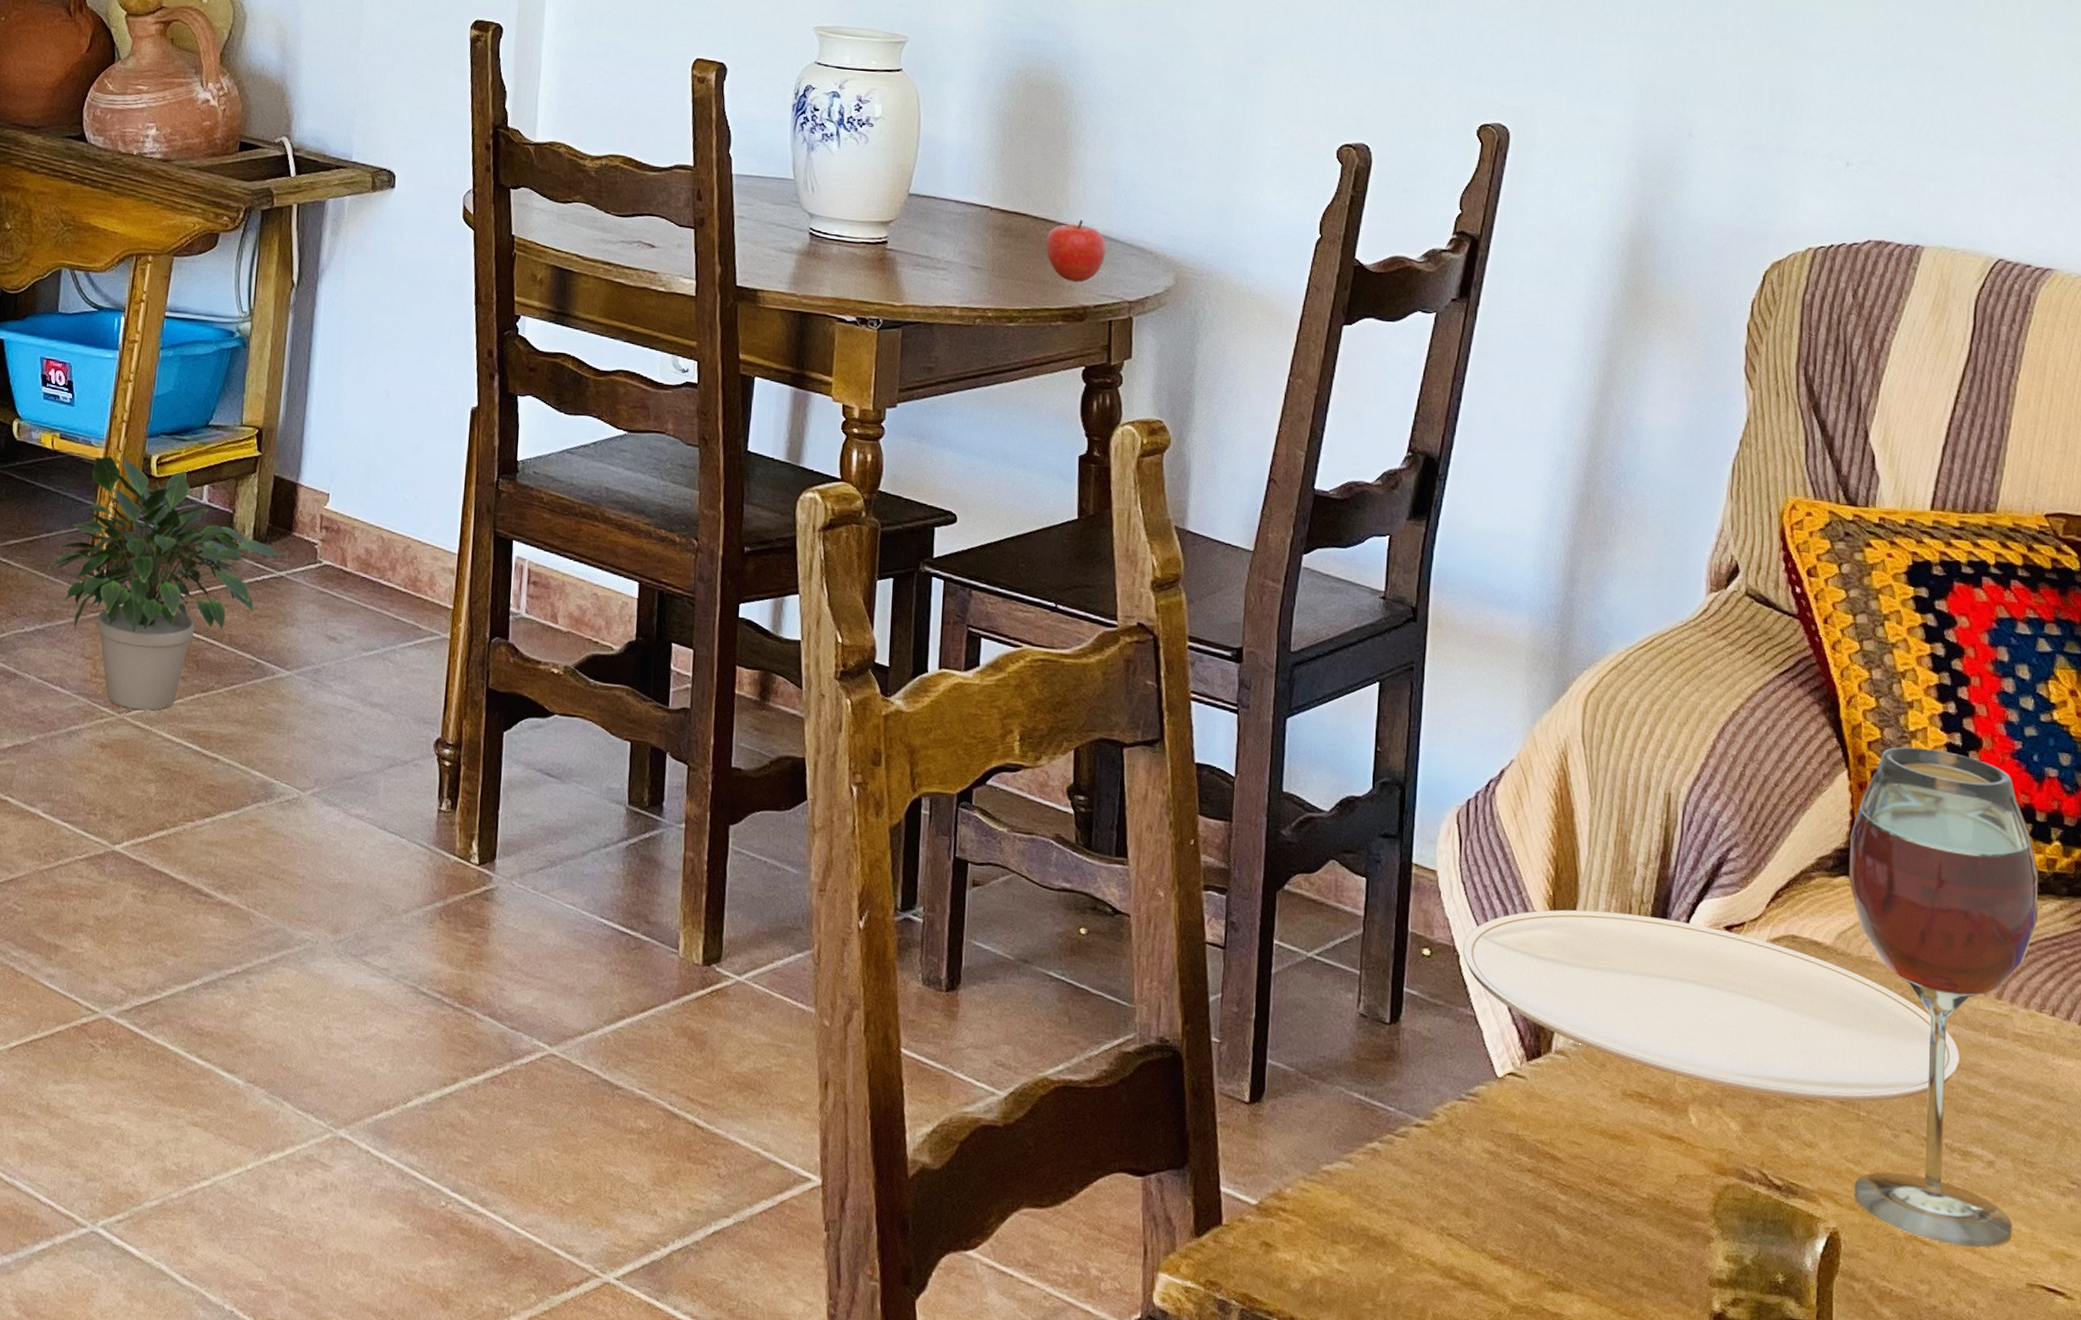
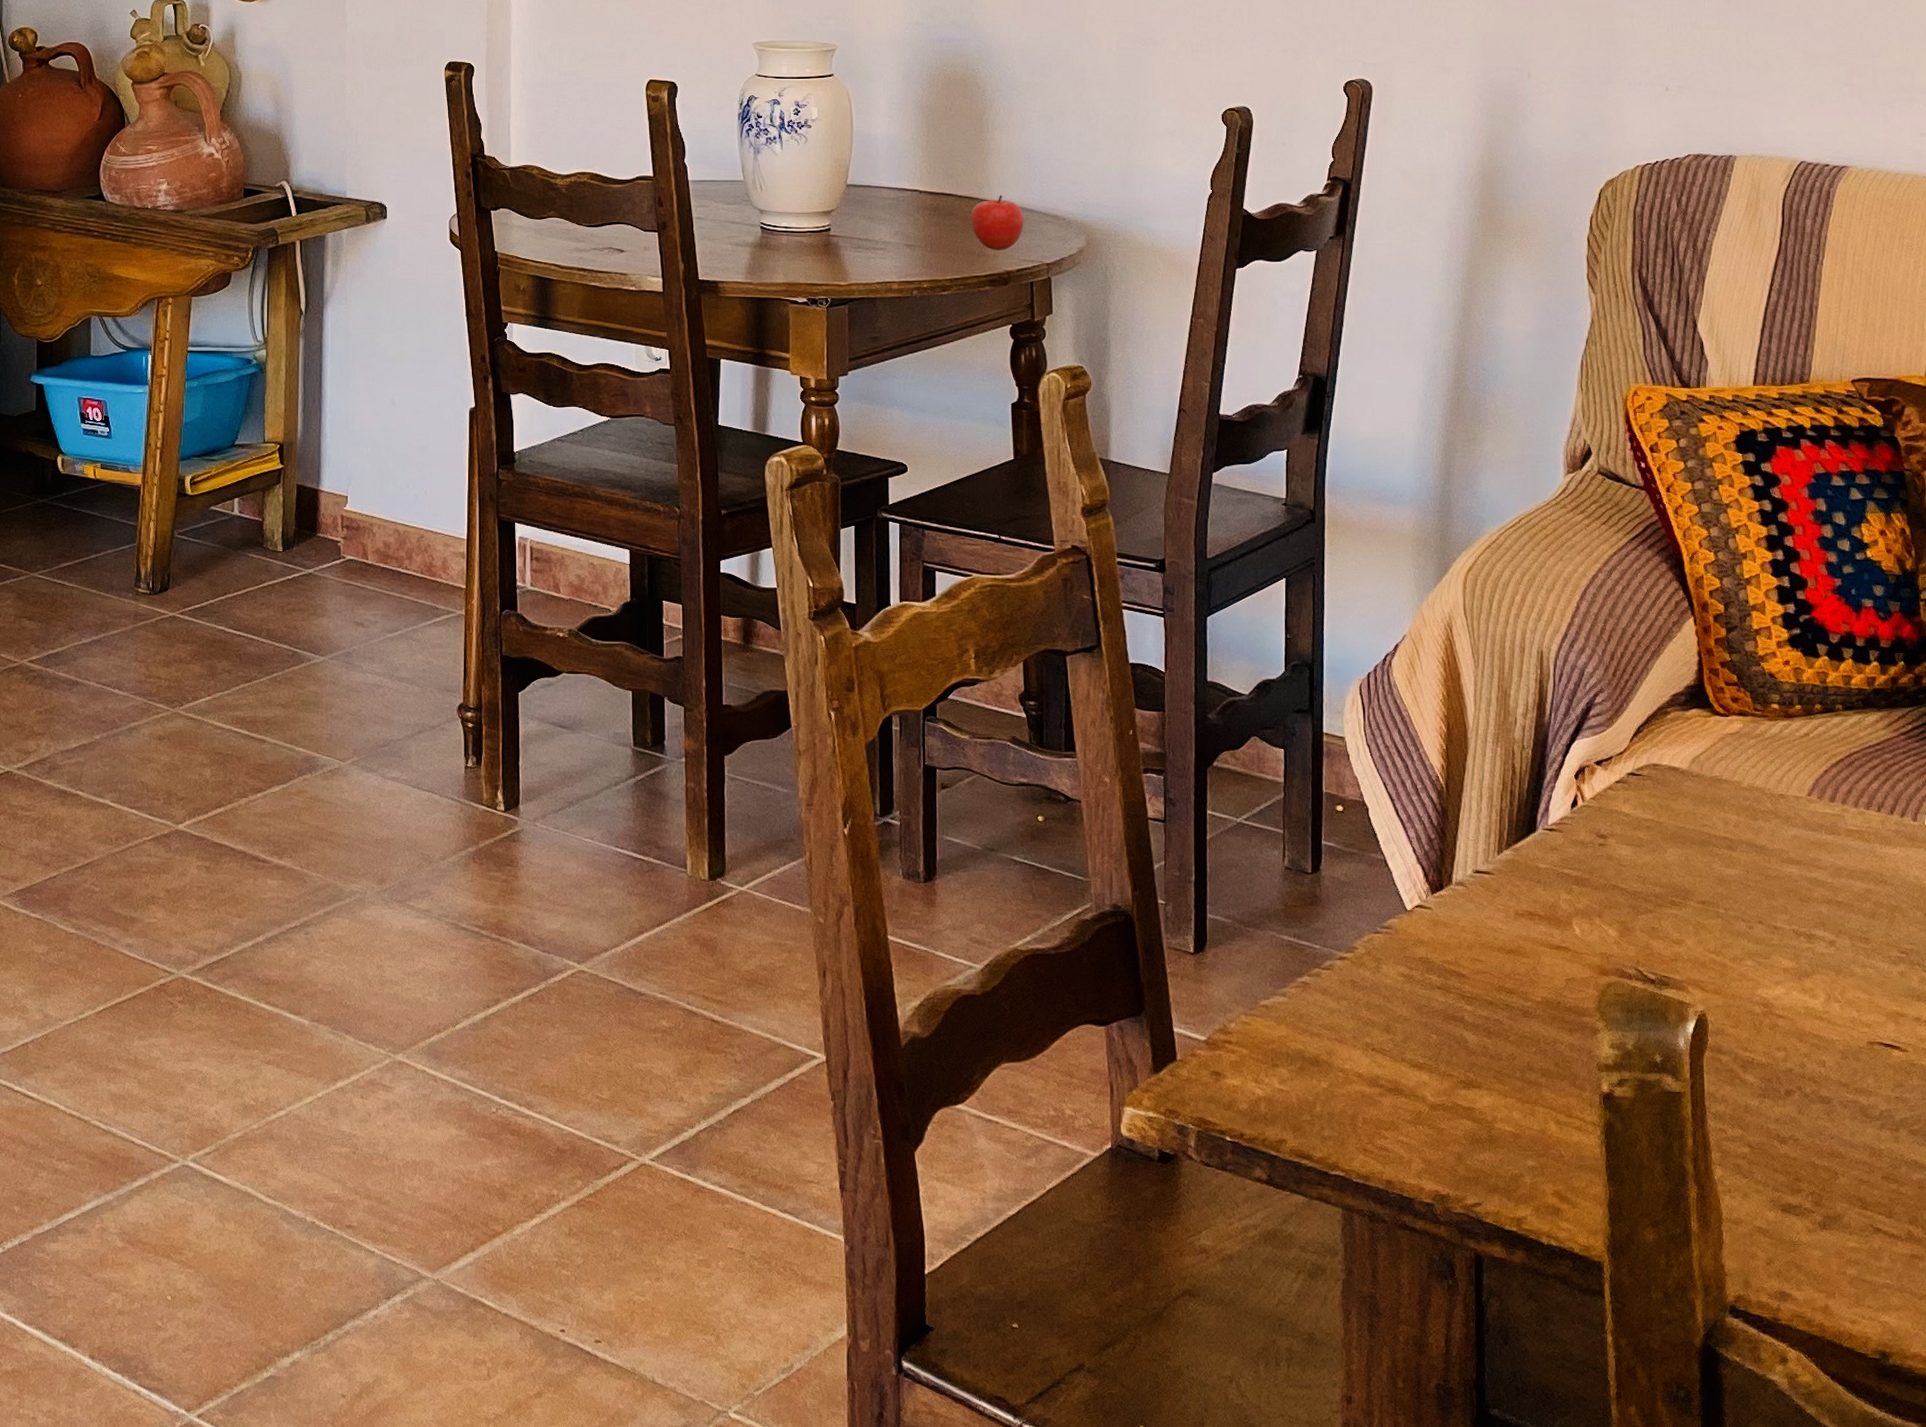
potted plant: present [47,454,281,711] -> none [98,478,309,703]
plate: present [1463,909,1959,1102] -> none [1371,758,1801,903]
wineglass: present [1848,746,2039,1248] -> none [1698,592,1862,1016]

